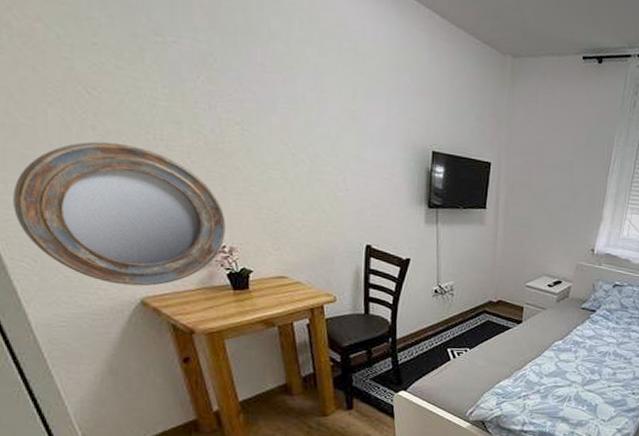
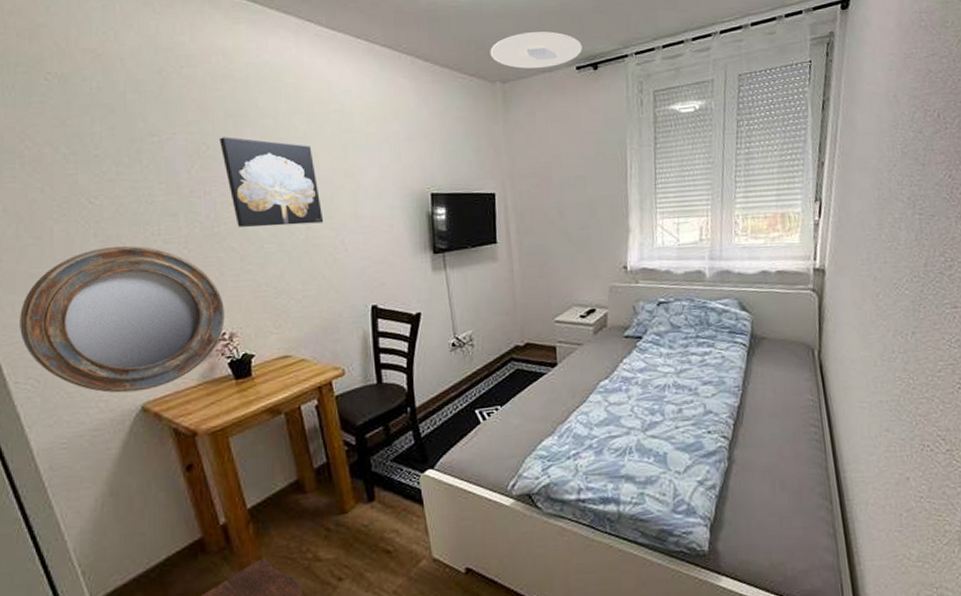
wall art: none [228,51,328,159] -> present [219,137,324,227]
ceiling light: none [505,10,592,52] -> present [490,31,583,69]

